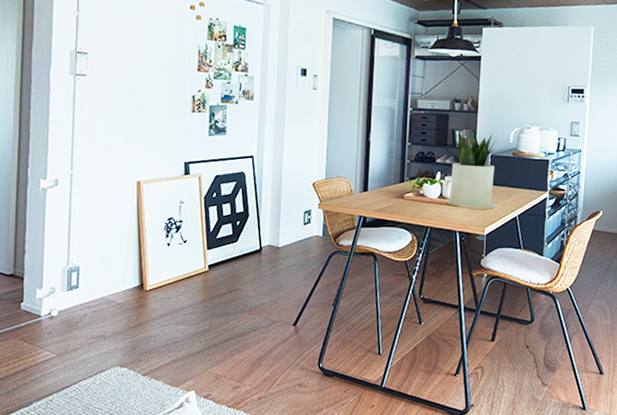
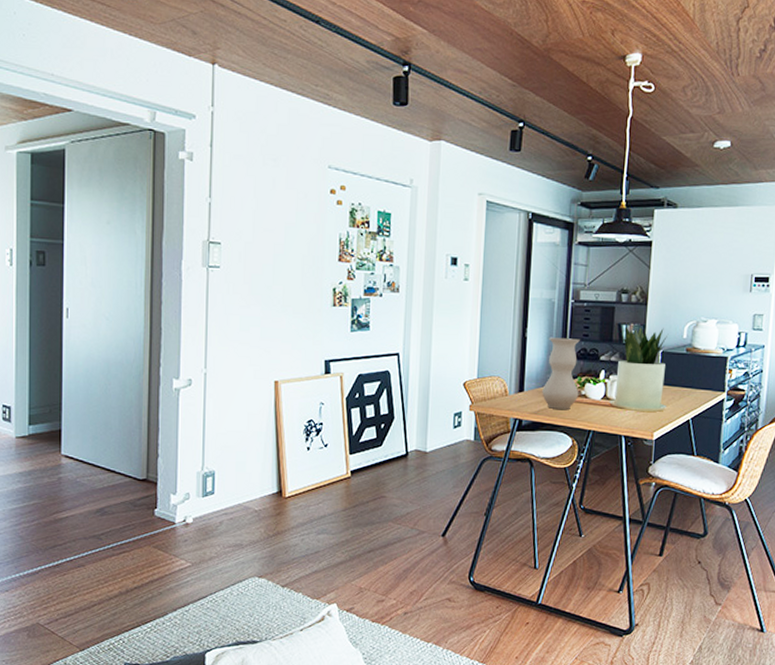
vase: none [384,142,418,208] -> present [542,337,580,410]

